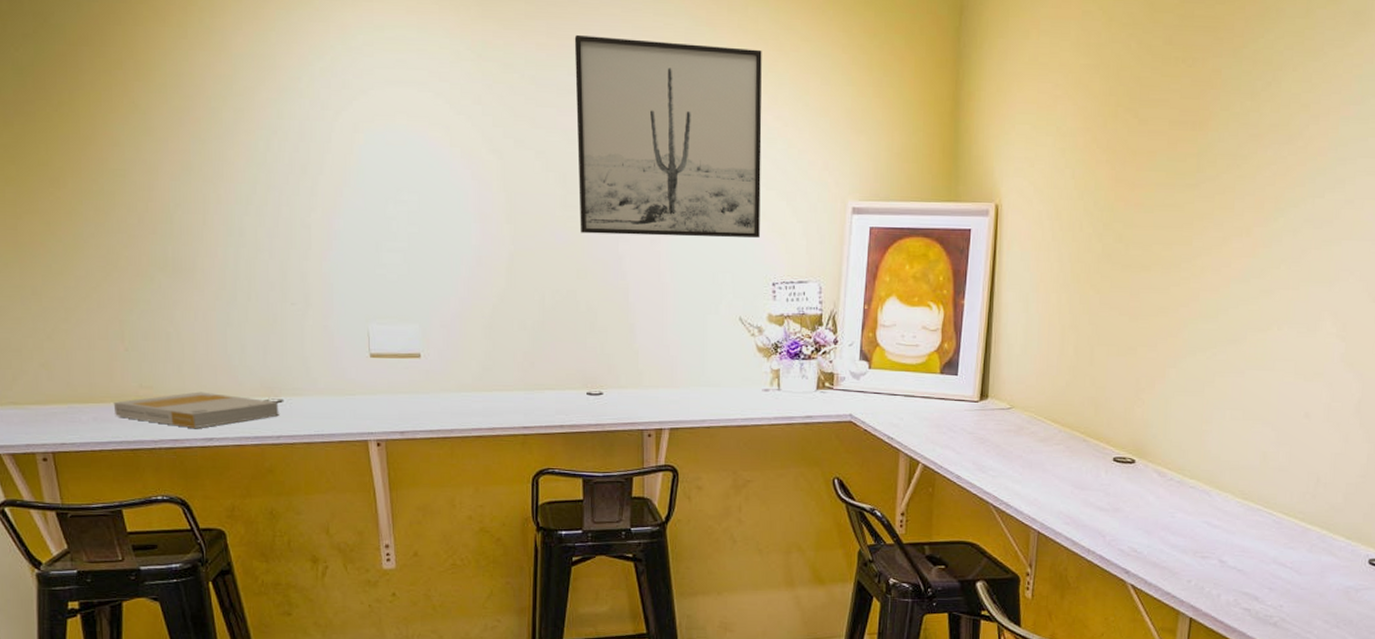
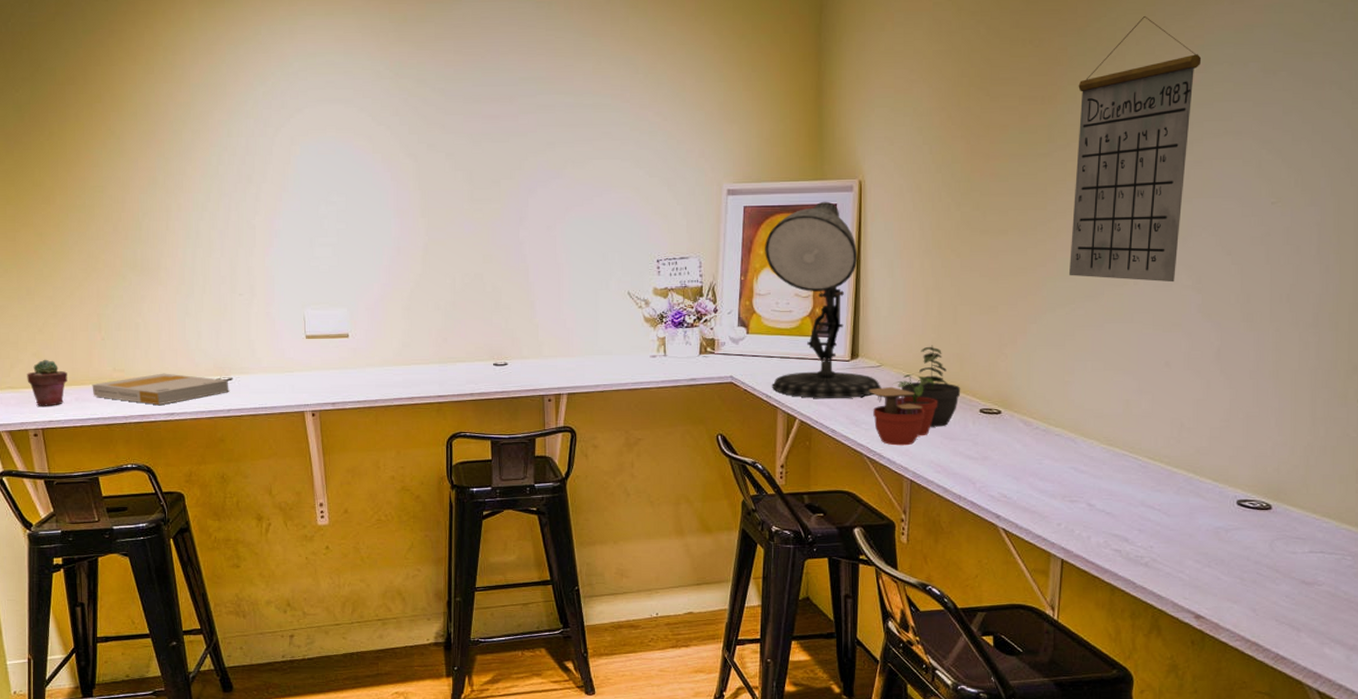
potted succulent: none [33,371,83,426] -> present [27,359,68,406]
wall art: present [574,34,762,238] -> none [477,51,644,223]
desk lamp: none [891,225,1011,442] -> present [765,201,881,398]
potted plant: none [997,387,1095,495] -> present [868,345,961,446]
calendar: none [1211,39,1359,329] -> present [1068,15,1202,283]

